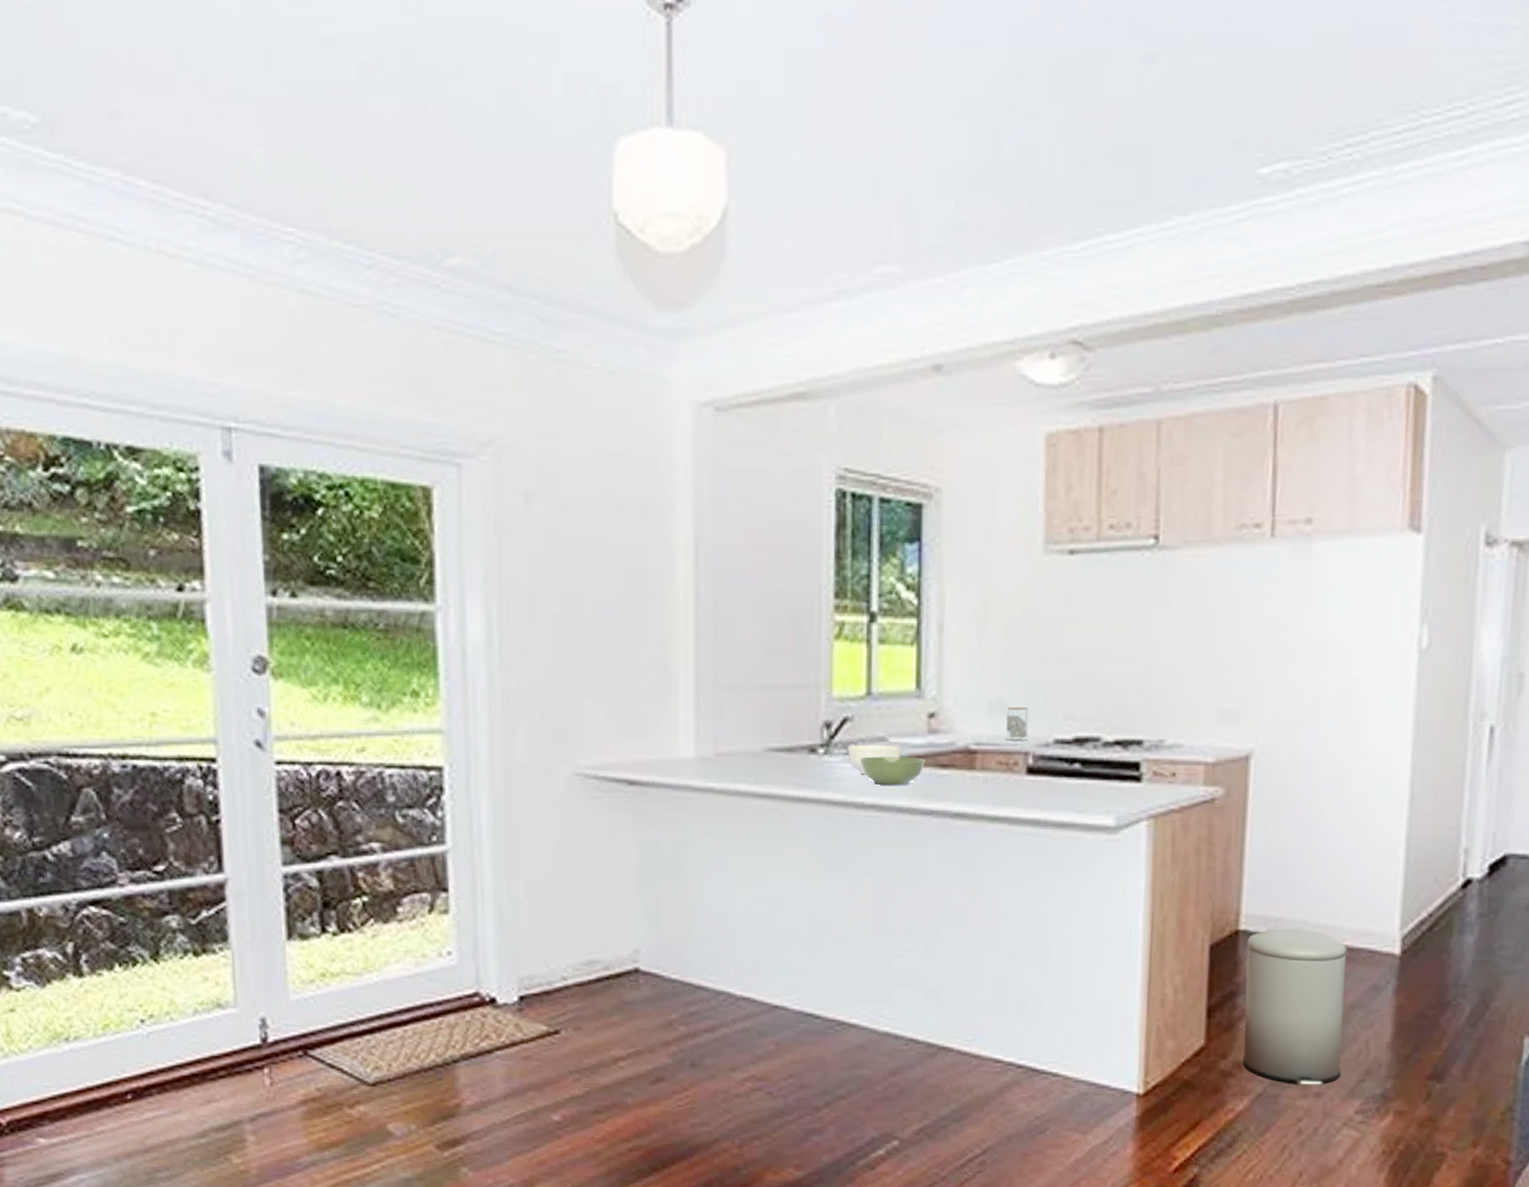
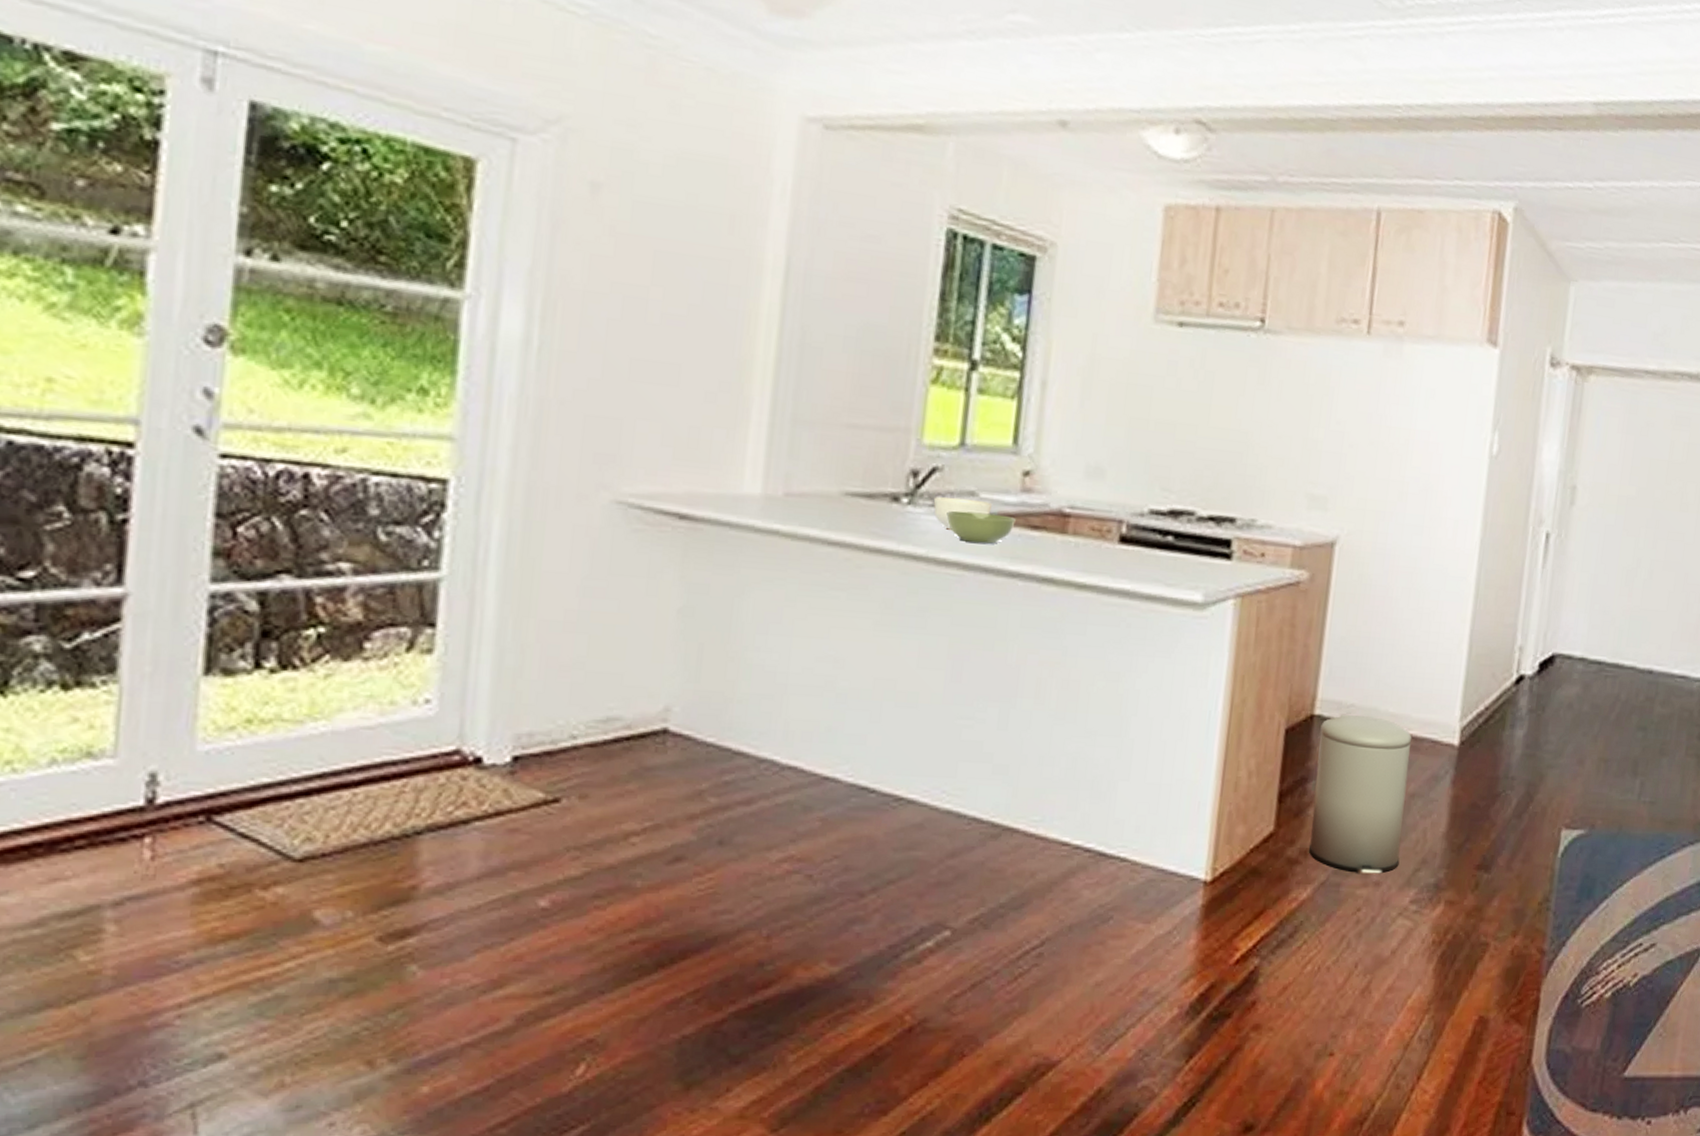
jar: present [1006,706,1029,741] -> none [1101,472,1127,508]

